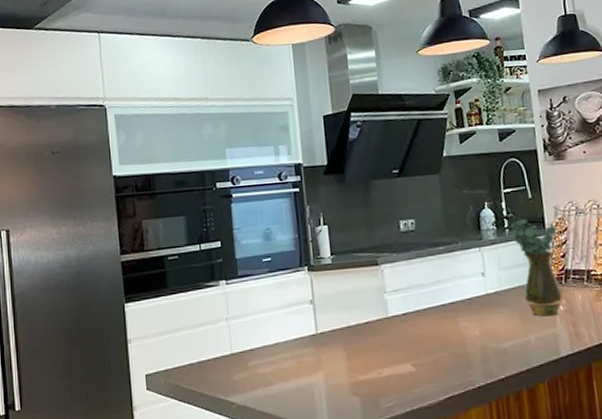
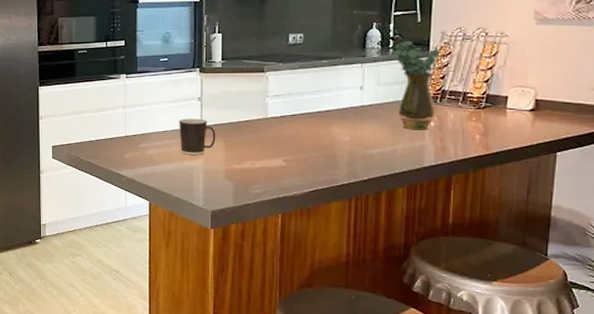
mug: none [291,325,335,370] -> present [179,118,216,155]

